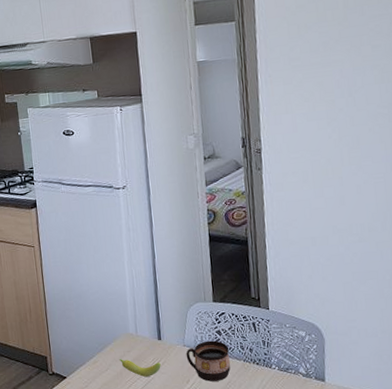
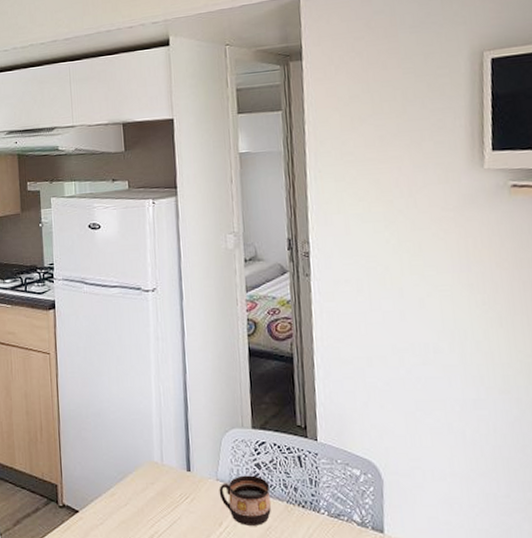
fruit: present [120,359,161,377] -> none [141,492,189,515]

